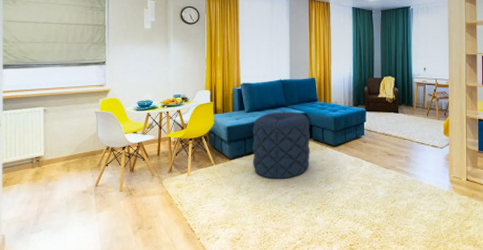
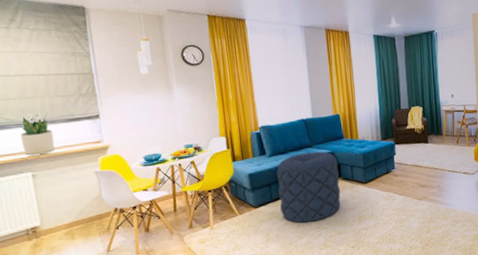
planter: none [39,57,66,93] -> present [18,113,55,156]

